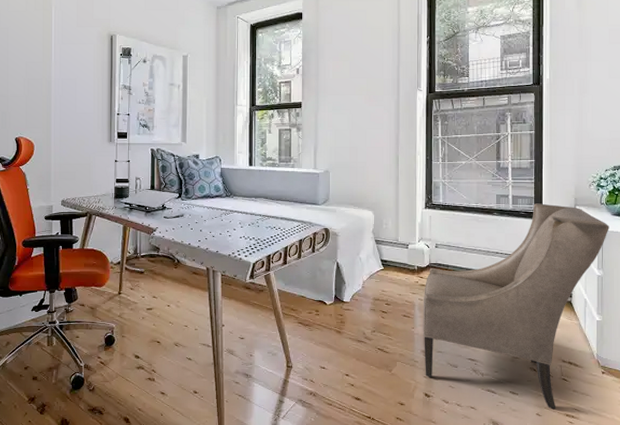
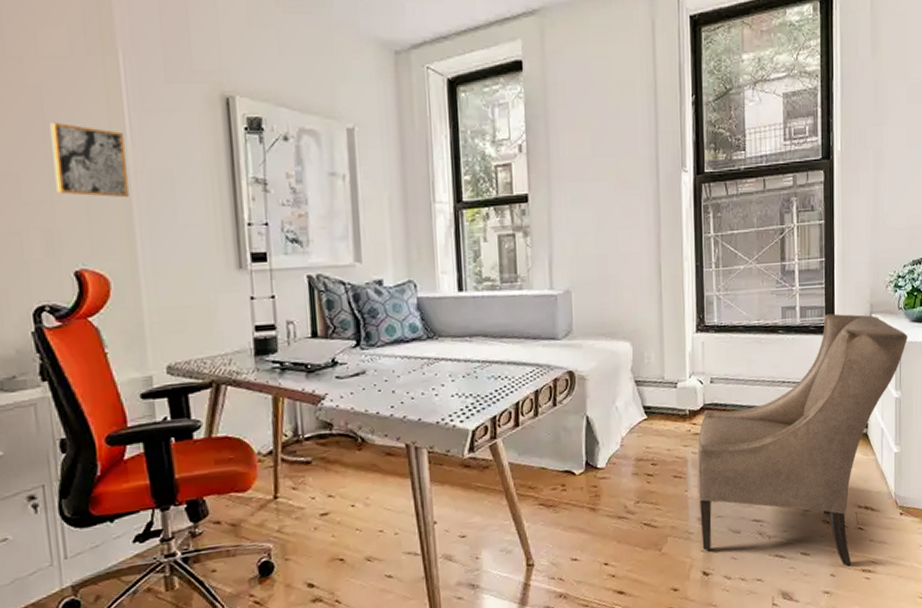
wall art: none [11,49,51,95] -> present [50,123,129,198]

